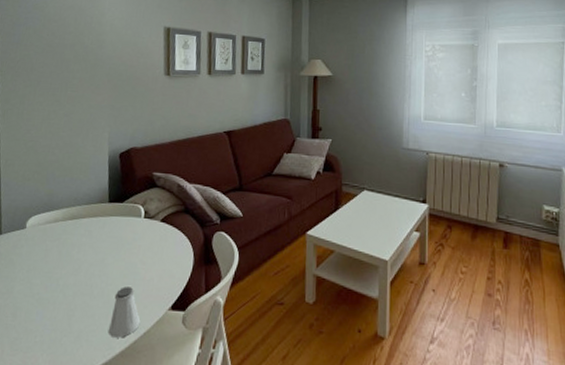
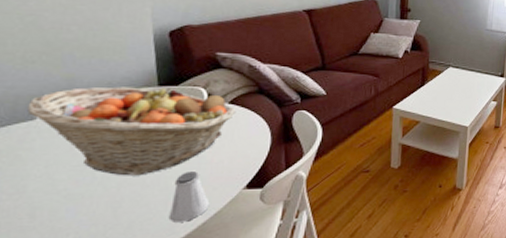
fruit basket: none [21,202,166,287] -> present [27,86,236,176]

